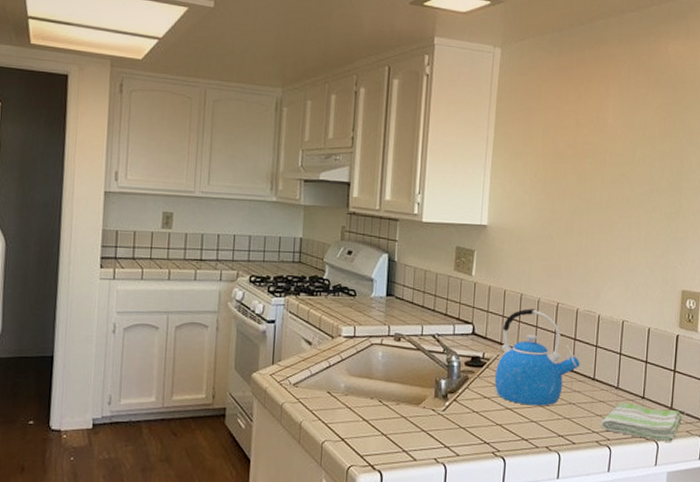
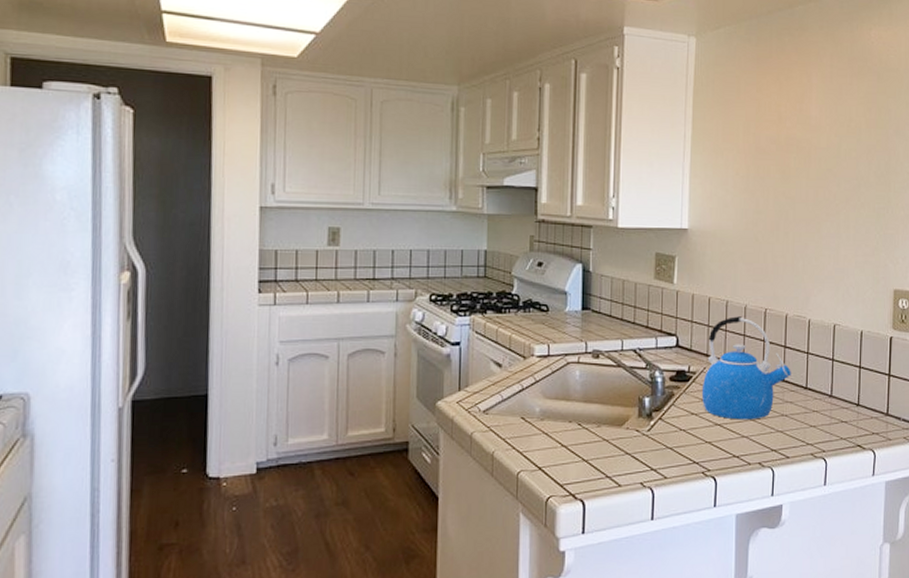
dish towel: present [600,403,682,443] -> none [814,412,898,451]

